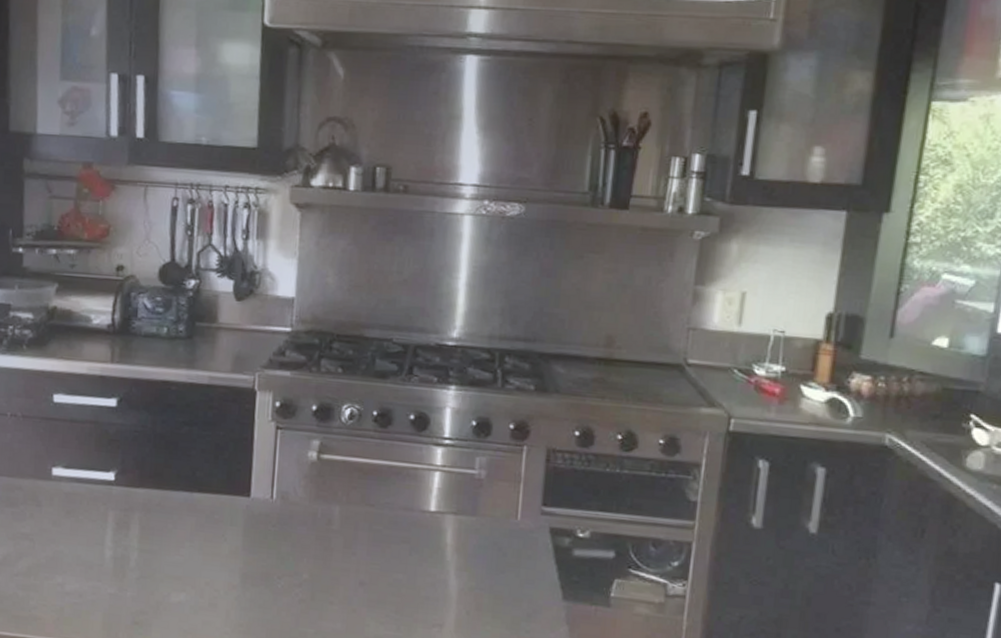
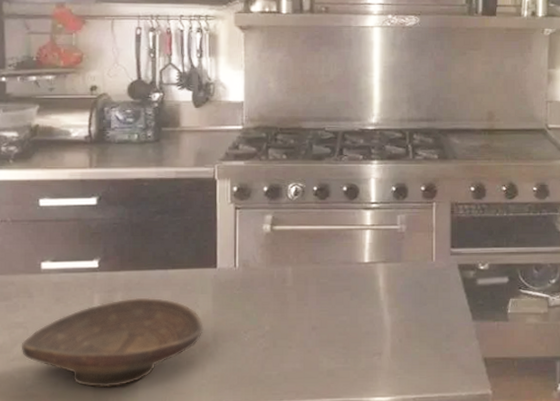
decorative bowl: none [25,520,231,621] -> present [21,297,204,388]

